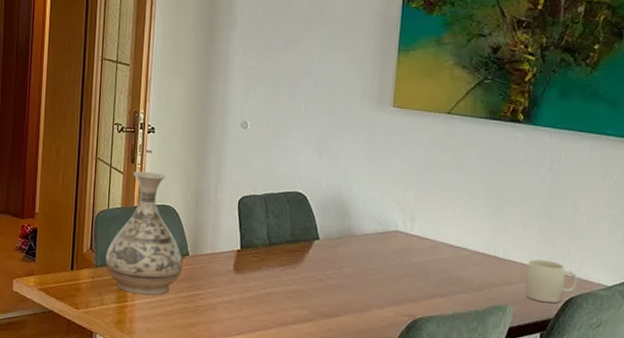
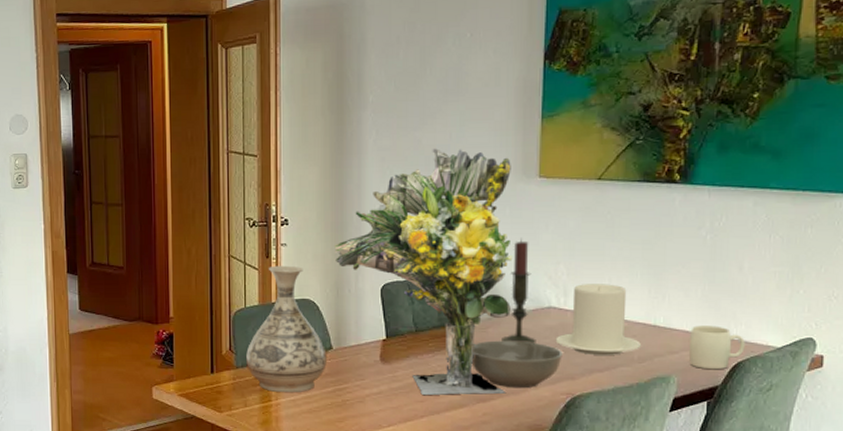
bouquet: none [197,72,368,311] -> present [334,148,513,395]
bowl: none [320,259,407,307] -> present [471,340,563,389]
candle: none [350,163,383,265] -> present [501,238,536,343]
candle: none [400,211,480,282] -> present [555,284,641,355]

